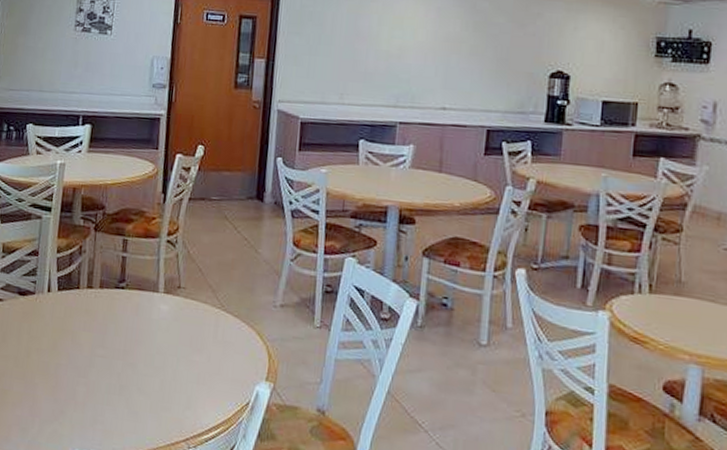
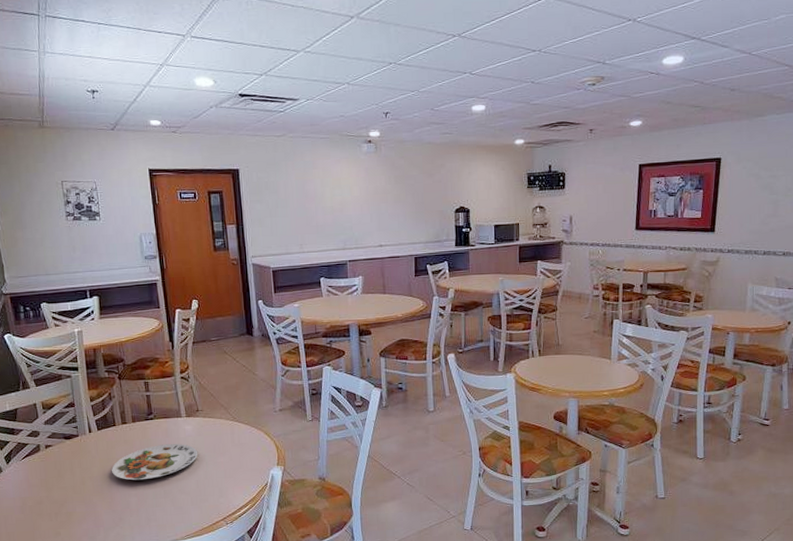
plate: none [63,323,170,367] -> present [112,444,198,481]

